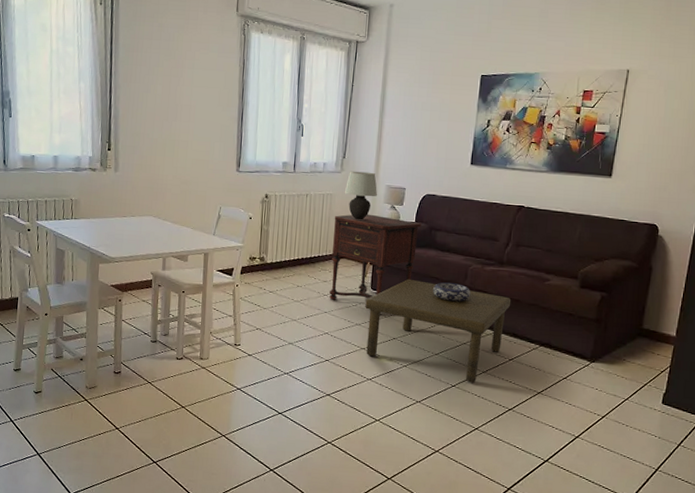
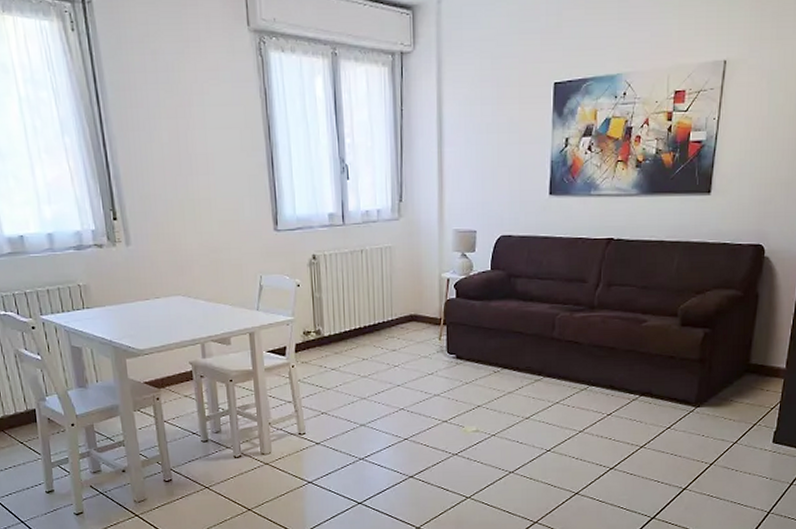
side table: present [329,214,422,313] -> none [396,266,499,379]
table lamp: present [344,171,378,220] -> none [405,215,445,275]
coffee table: present [365,278,511,383] -> none [442,337,606,445]
decorative bowl: present [433,282,471,302] -> none [518,336,561,358]

